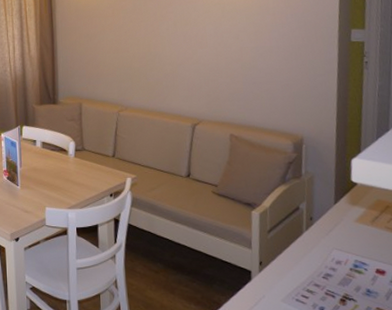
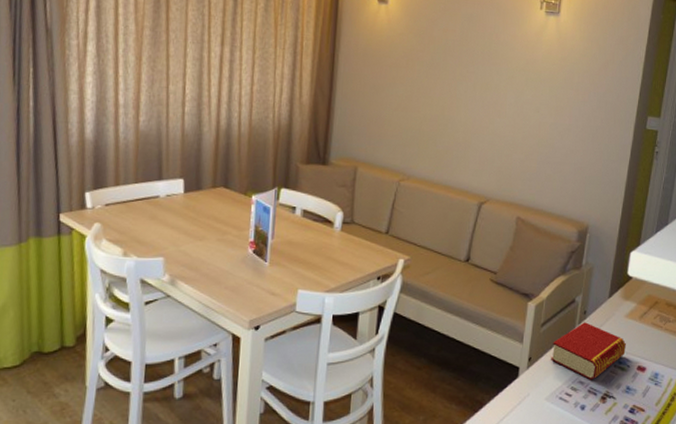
book: none [282,228,361,283] -> present [551,322,626,380]

